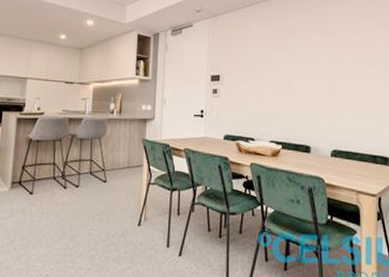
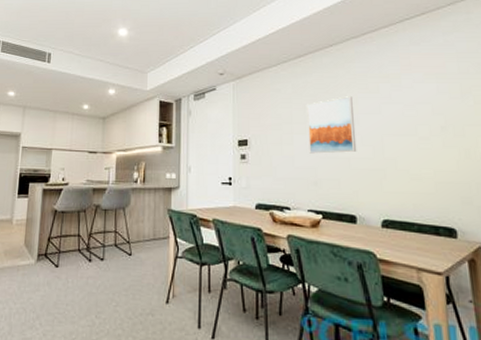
wall art: none [274,38,316,91] -> present [306,96,357,154]

